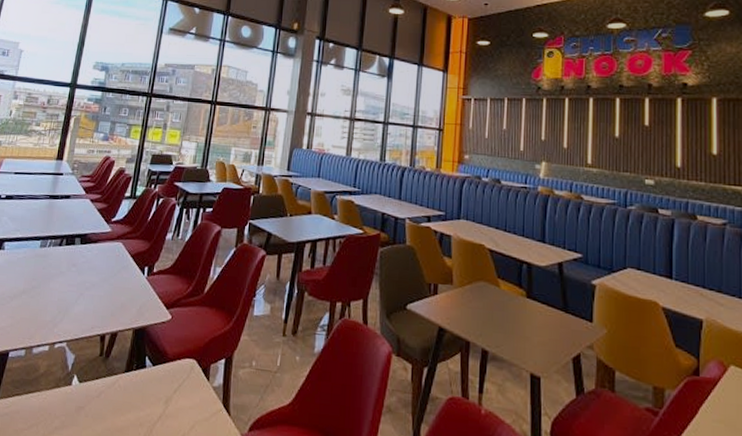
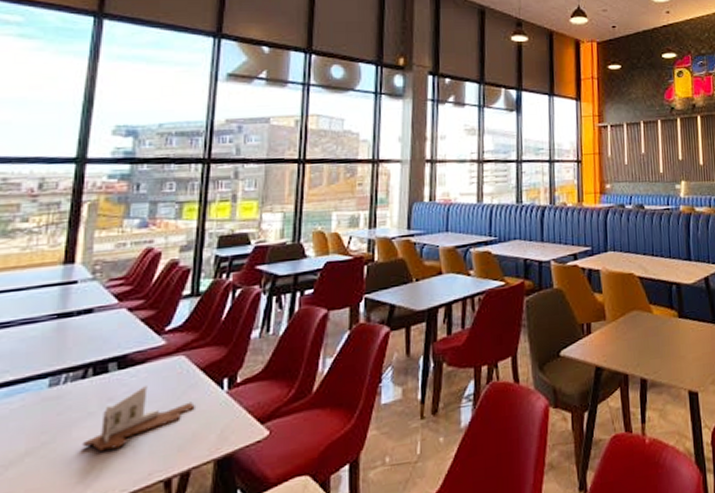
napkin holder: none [54,260,125,303] -> present [82,386,195,451]

